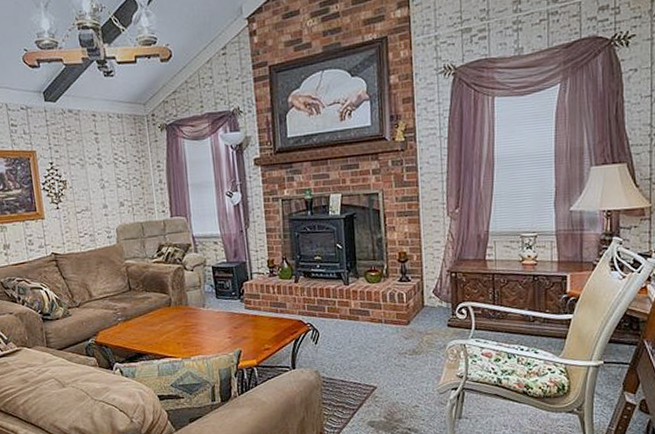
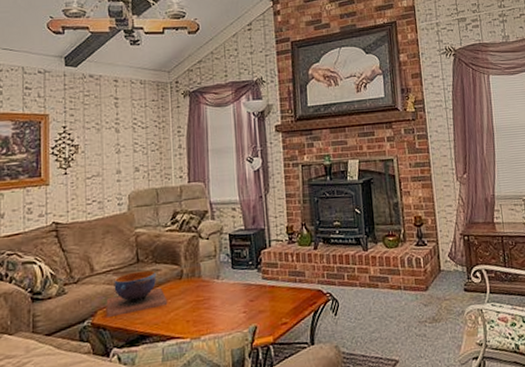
decorative bowl: none [105,297,160,338] -> present [106,270,168,318]

